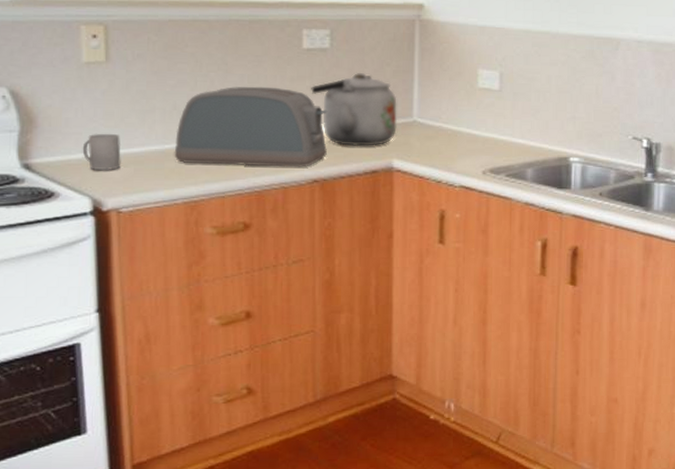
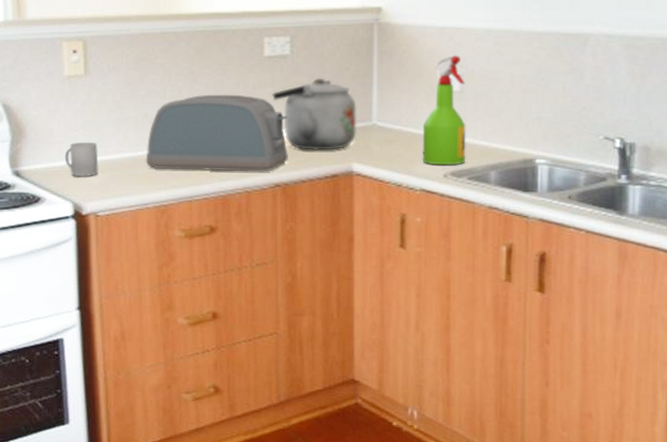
spray bottle: none [462,54,505,163] -> present [422,54,466,166]

